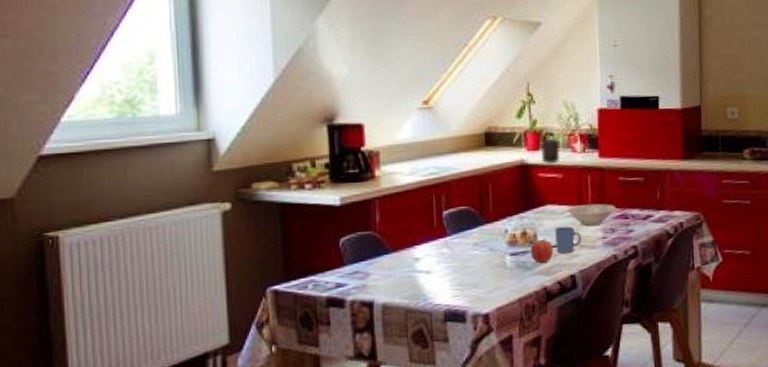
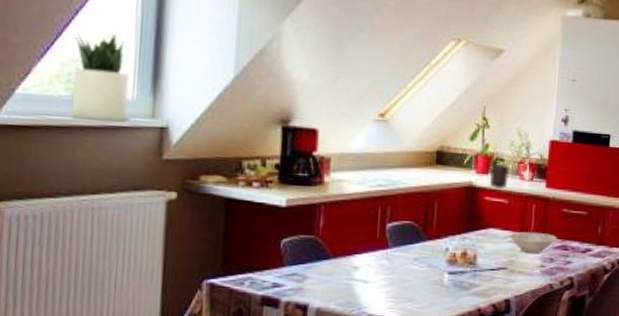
planter: none [113,52,178,142] -> present [66,33,131,122]
fruit: present [530,238,554,263] -> none [468,260,492,284]
mug: present [555,226,582,254] -> none [494,250,521,277]

